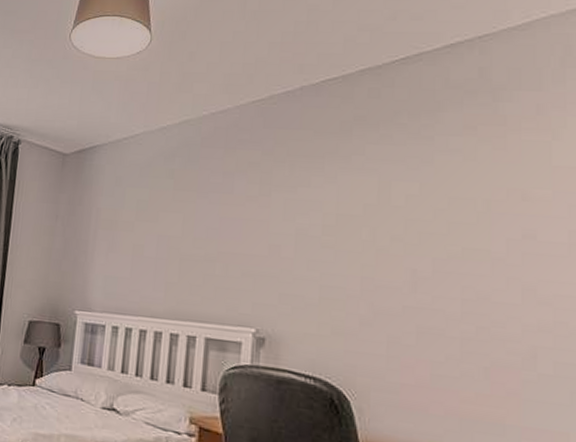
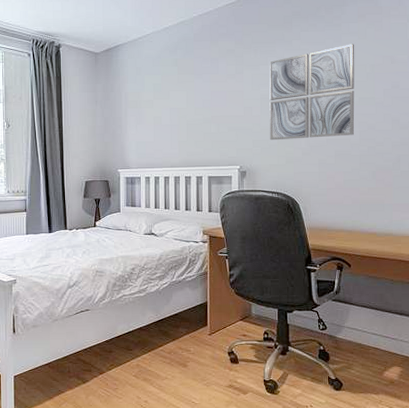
wall art: none [307,166,457,305] -> present [269,44,355,141]

